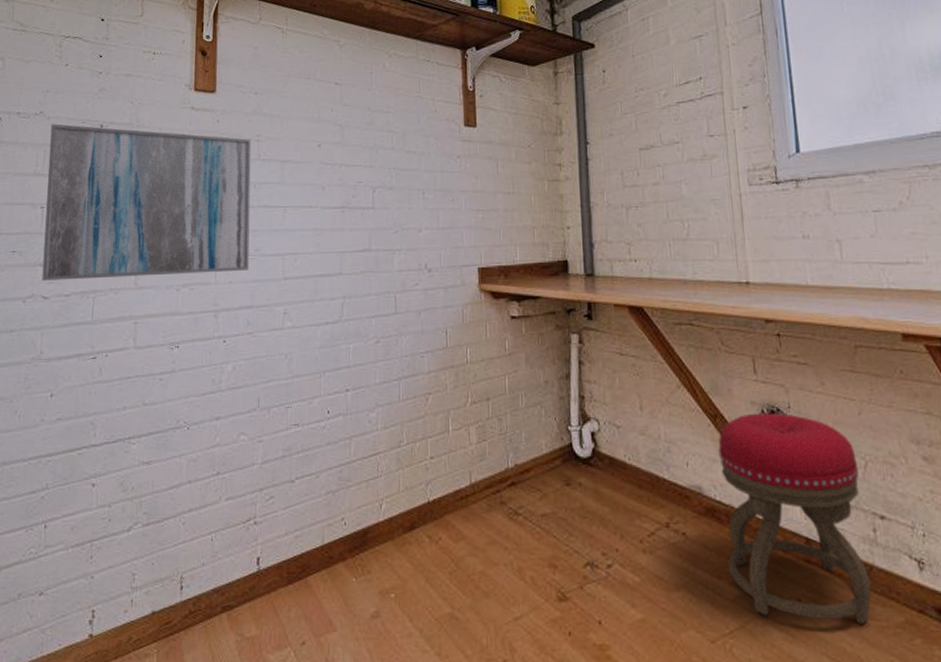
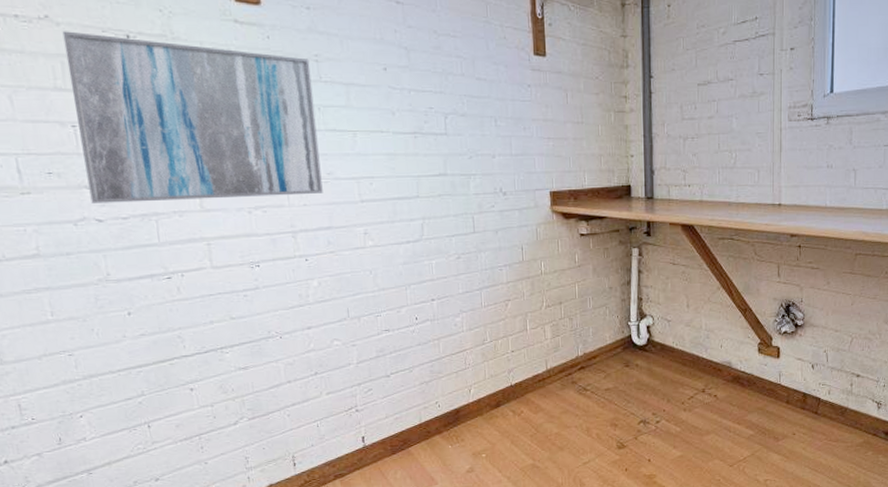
stool: present [718,413,871,625] -> none [746,306,846,447]

